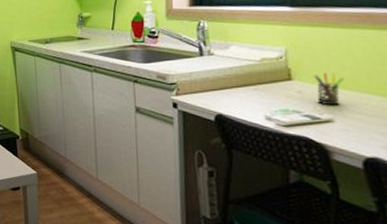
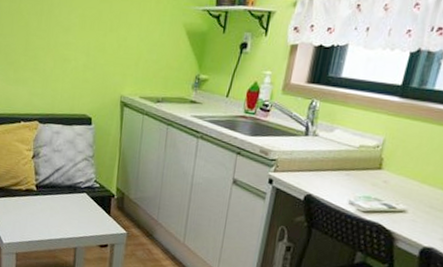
pen holder: present [314,73,344,106] -> none [398,166,427,198]

